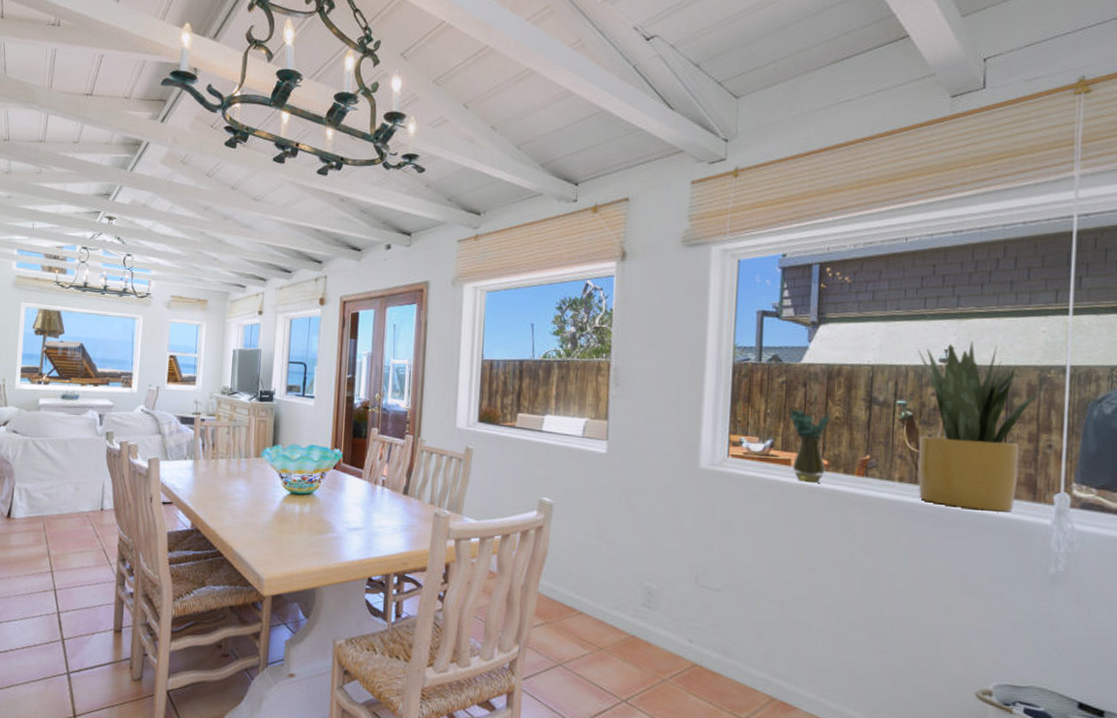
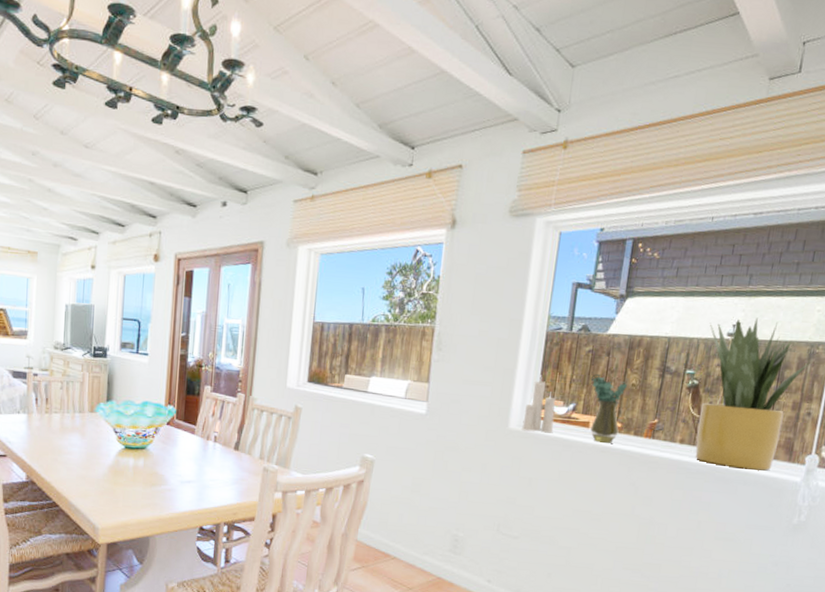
candle: none [713,409,751,473] -> present [521,375,556,433]

